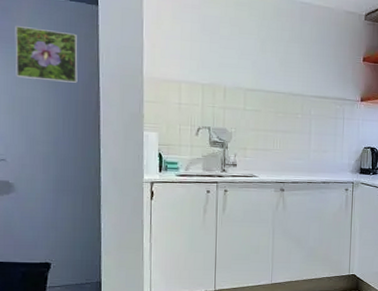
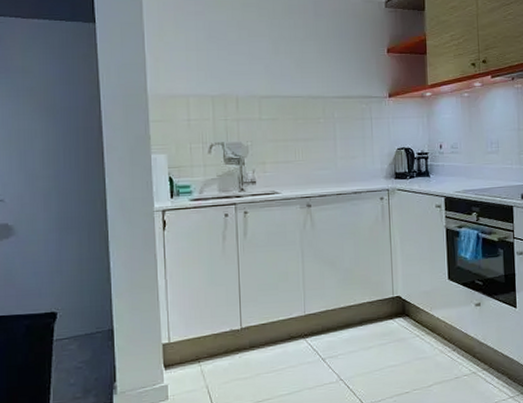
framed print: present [15,25,78,83] -> none [9,53,77,109]

